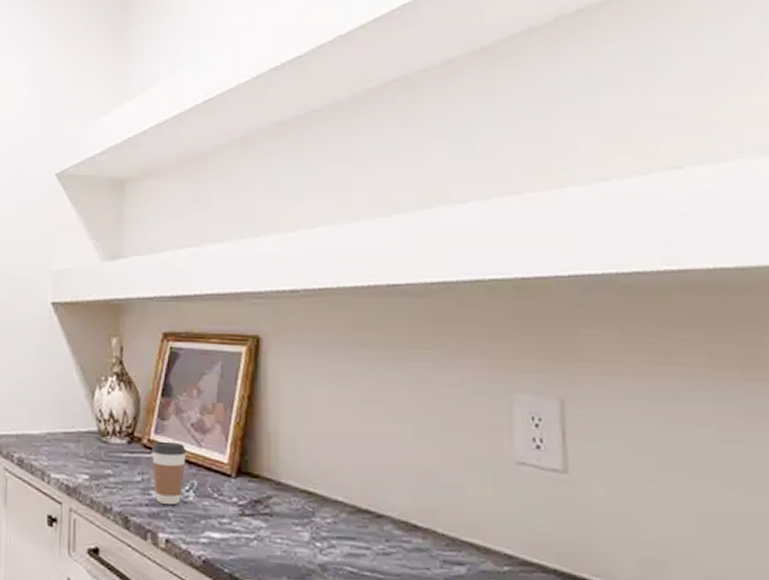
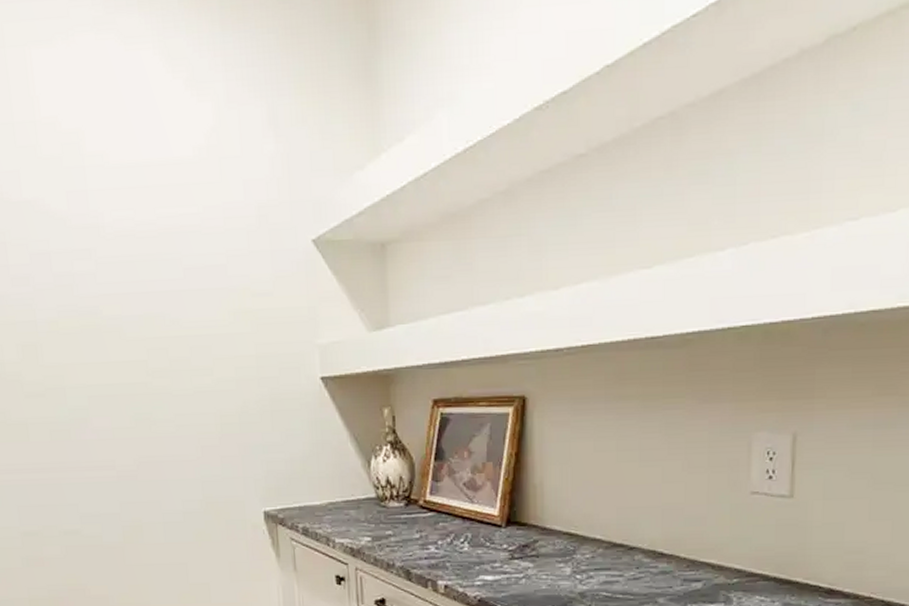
coffee cup: present [152,441,187,506] -> none [428,500,461,557]

